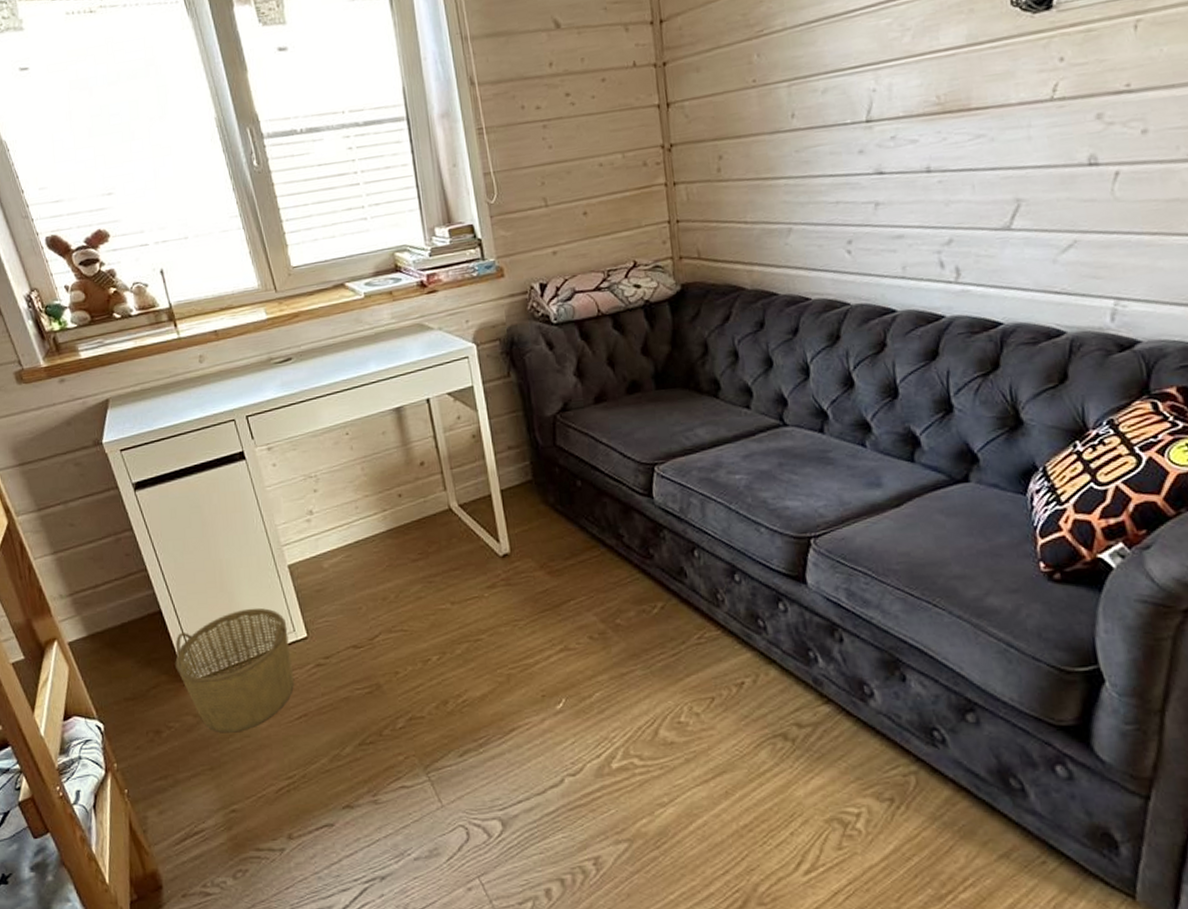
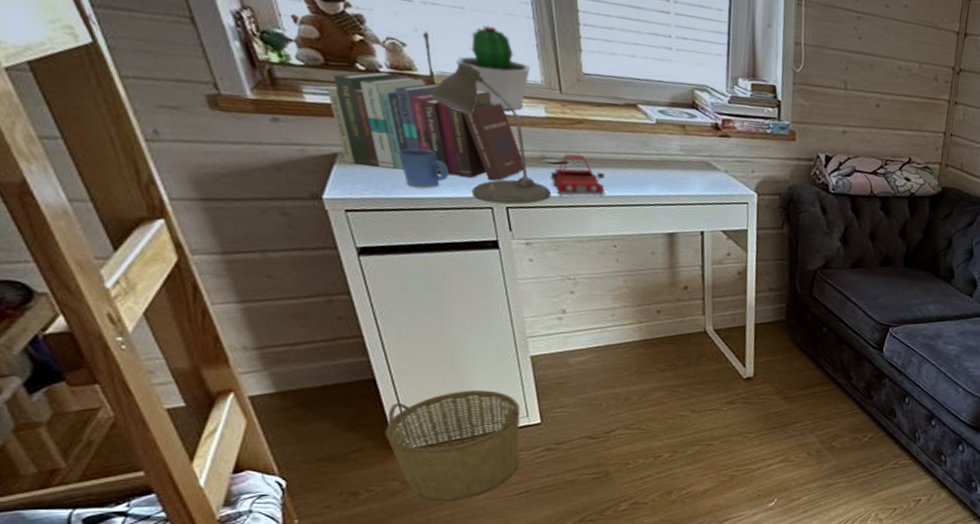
books: none [95,308,255,406] -> present [327,71,524,181]
mug: none [154,377,195,416] -> present [398,148,449,189]
desk lamp: none [172,286,283,416] -> present [430,62,552,205]
potted cactus: none [188,247,248,322] -> present [456,25,531,111]
toy car: none [278,347,331,394] -> present [550,154,606,197]

